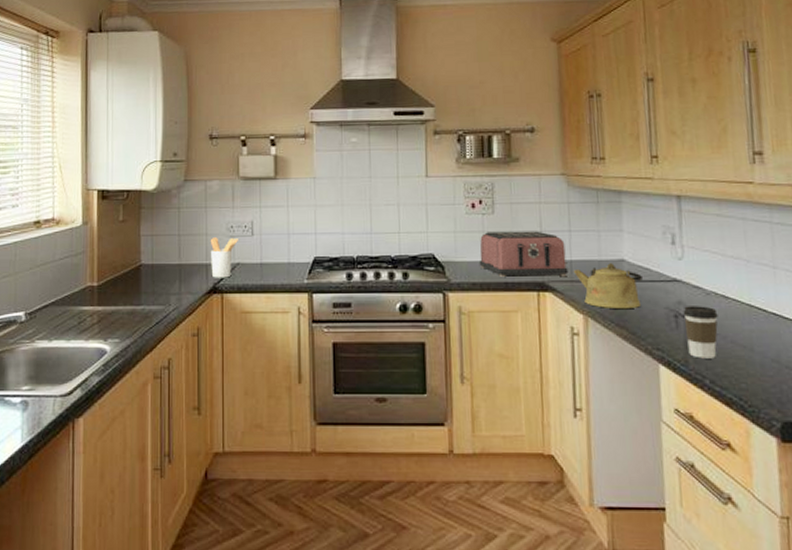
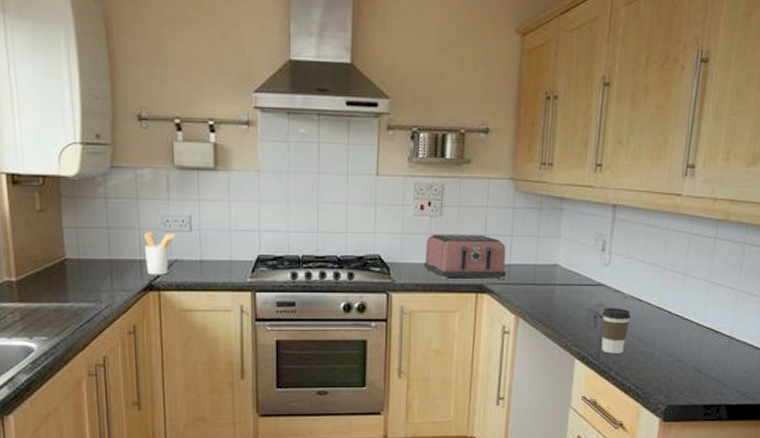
kettle: present [573,263,642,310] -> none [510,268,572,311]

